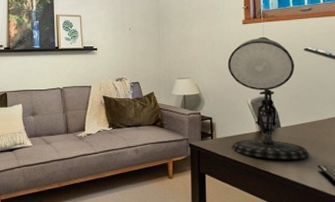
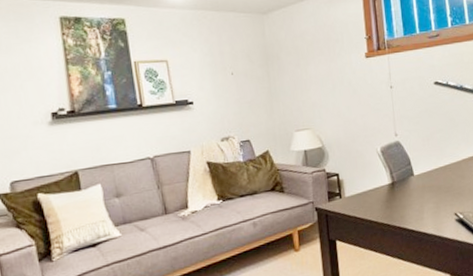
desk lamp: present [227,36,309,159] -> none [352,71,445,214]

